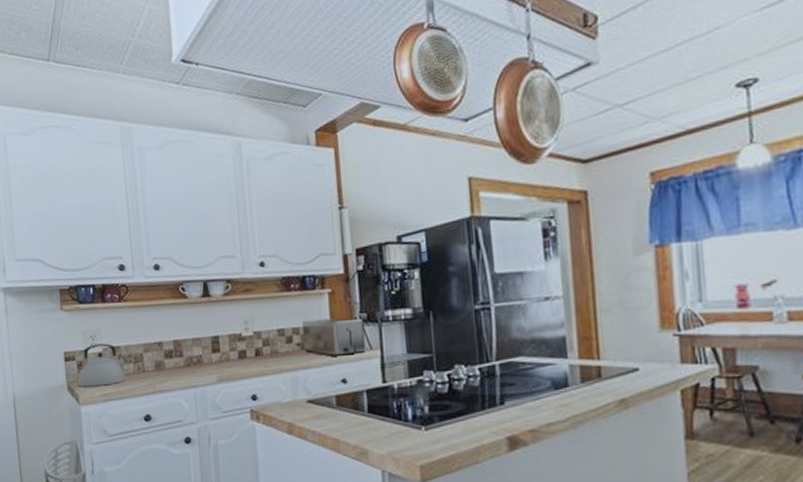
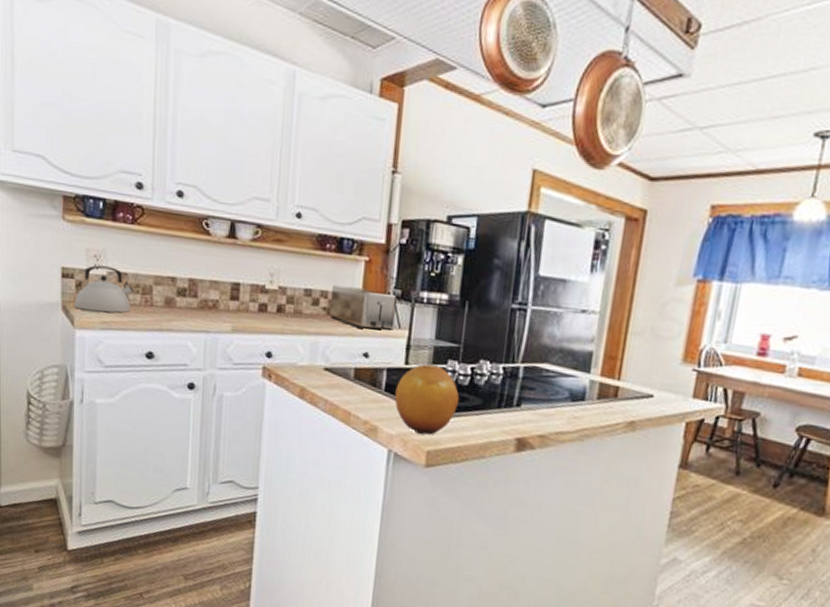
fruit: none [378,378,443,449] -> present [394,364,460,435]

